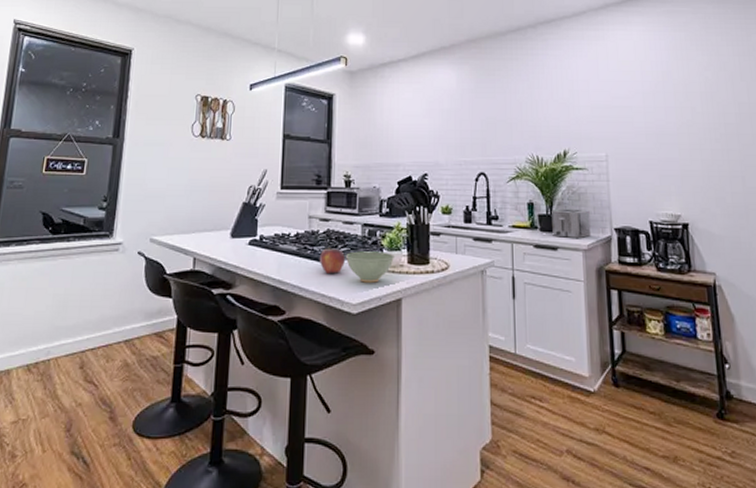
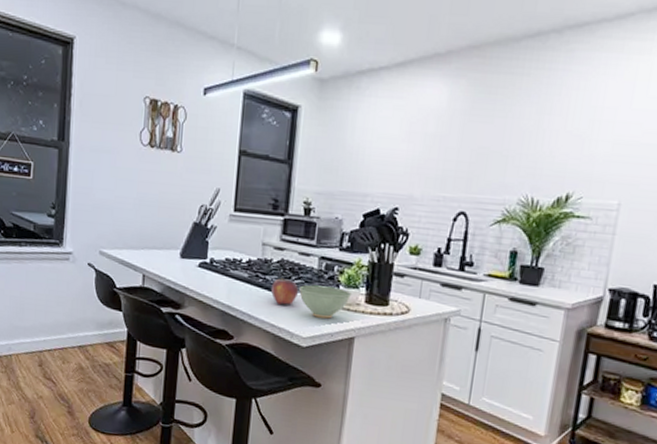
toaster: present [551,208,591,239] -> none [533,260,583,297]

